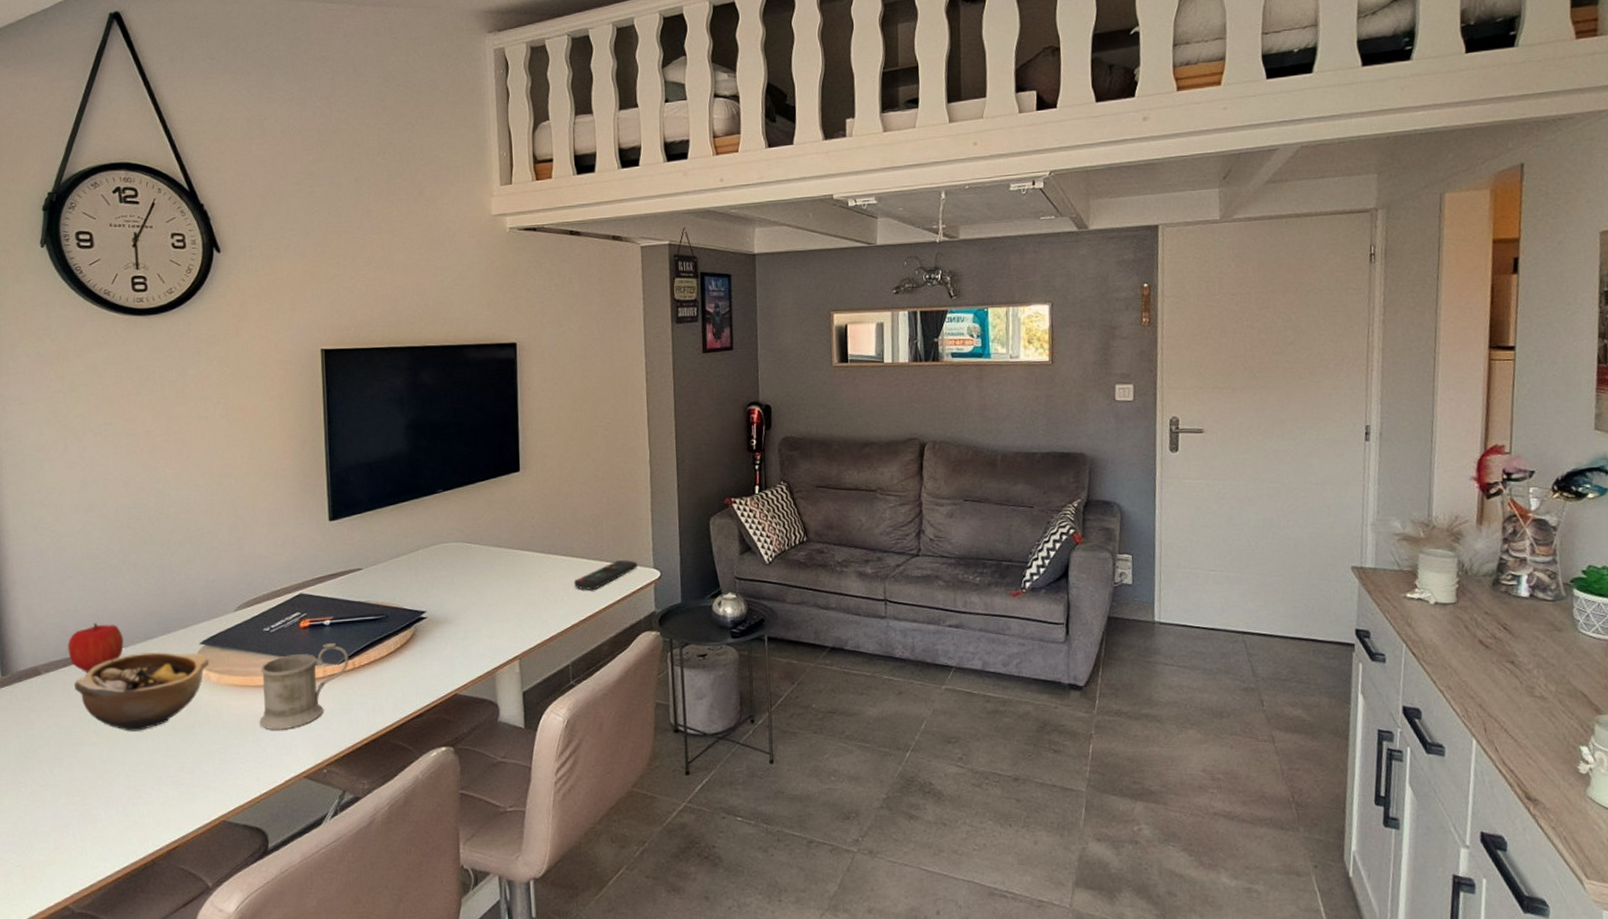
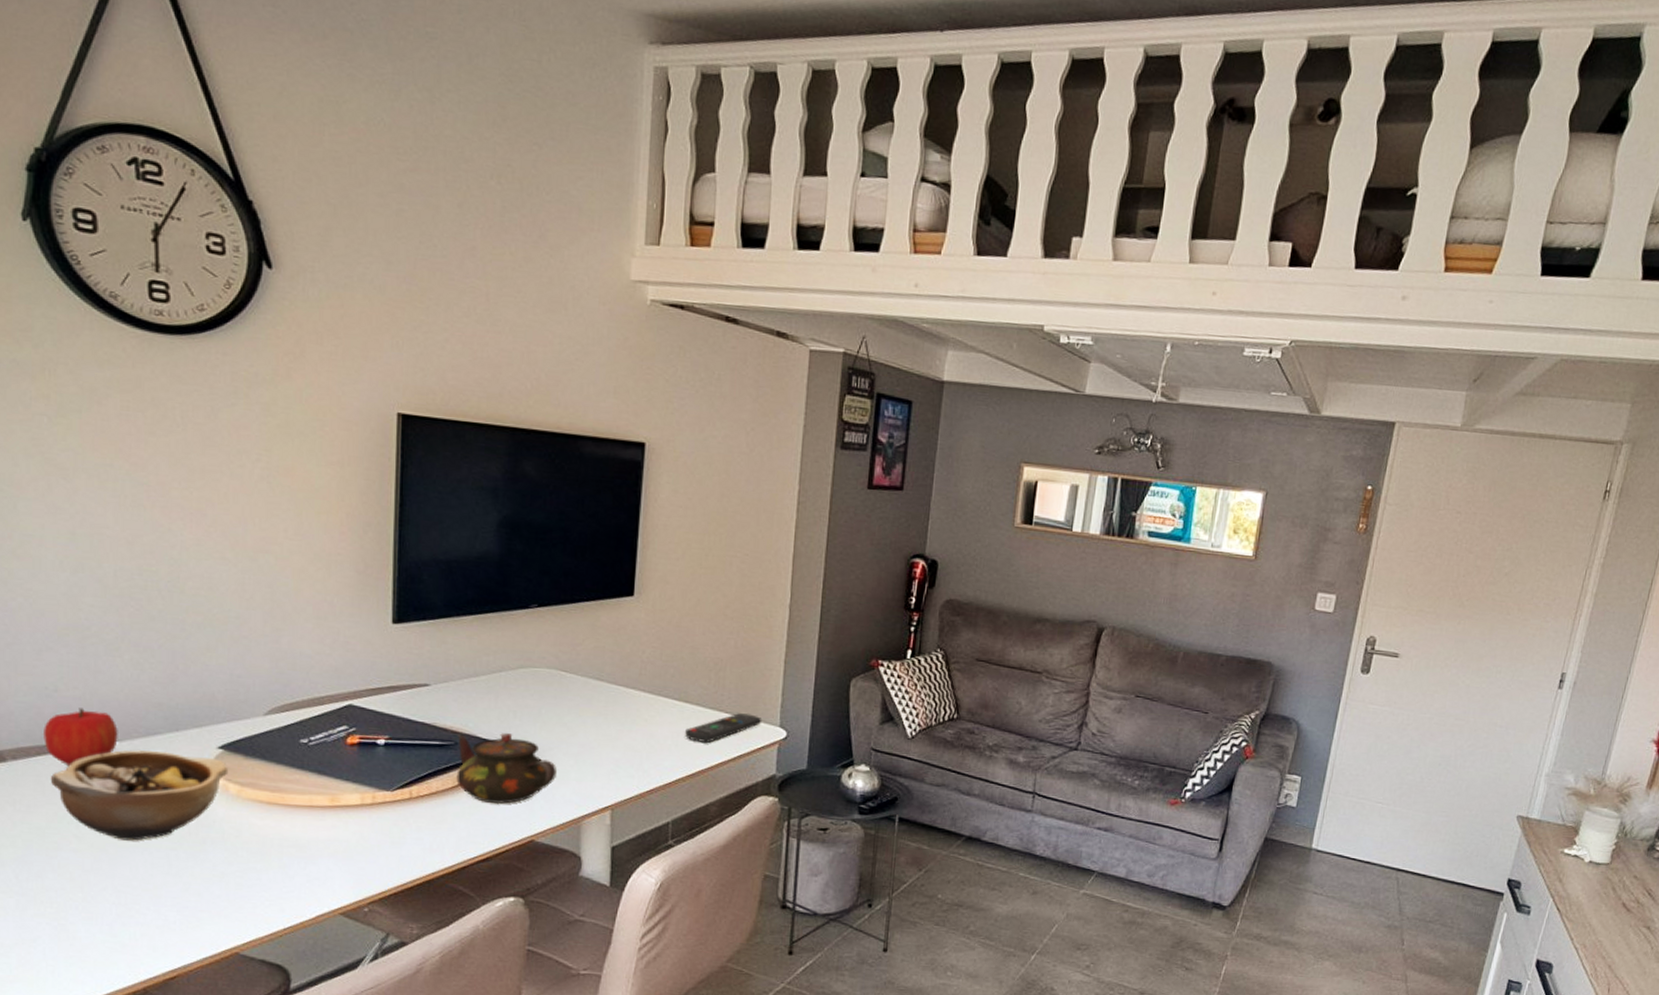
mug: present [259,643,349,730] -> none [288,766,405,858]
teapot: none [387,601,471,665] -> present [456,732,556,804]

